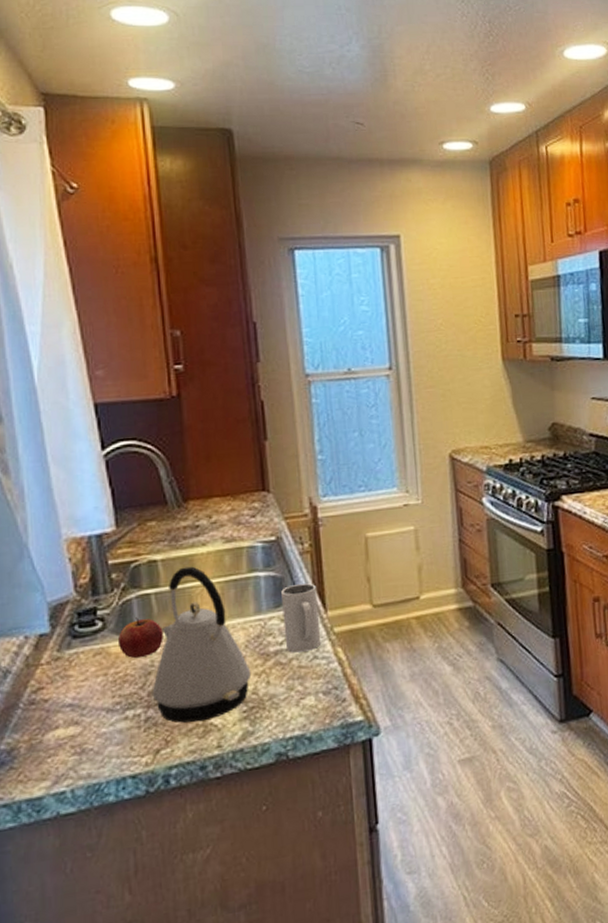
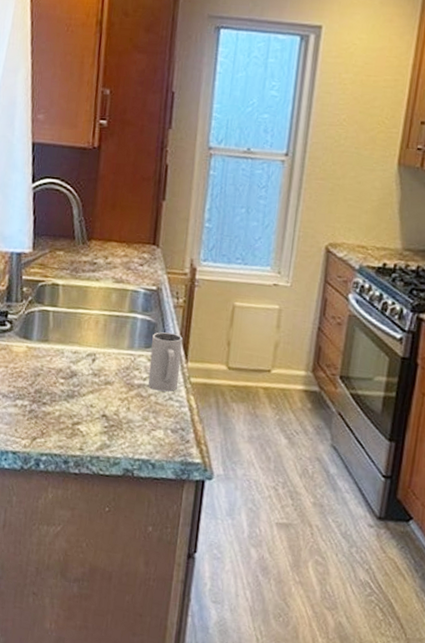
apple: present [117,616,163,658] -> none [19,326,54,361]
kettle: present [152,566,252,723] -> none [37,295,117,425]

